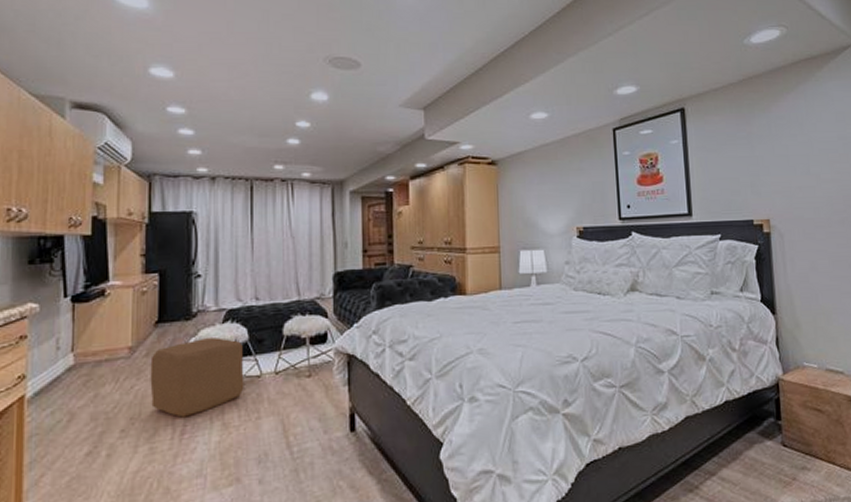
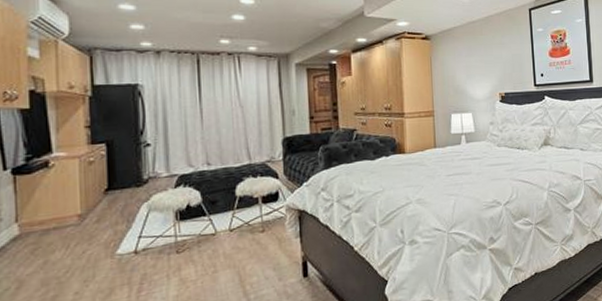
pouf: present [150,338,244,418] -> none [102,201,200,277]

